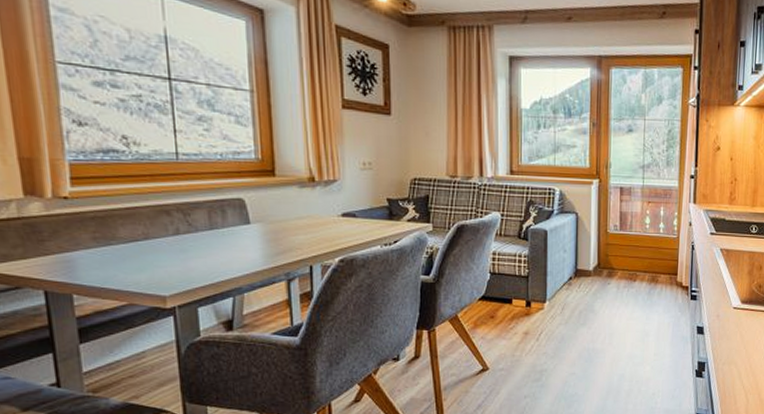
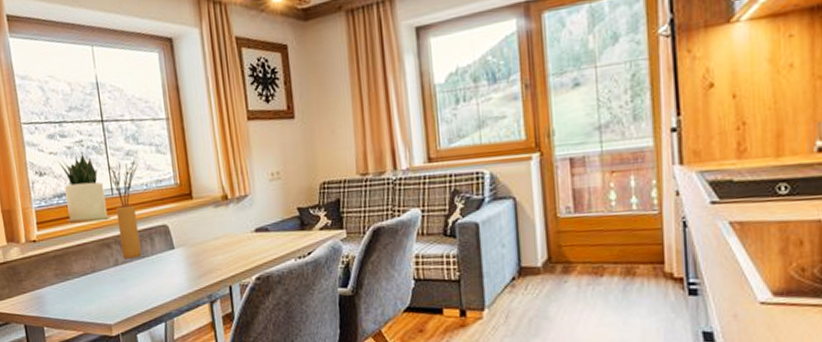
planter: none [106,110,175,186] -> present [58,154,112,224]
vase: none [174,126,213,229] -> present [108,159,142,259]

